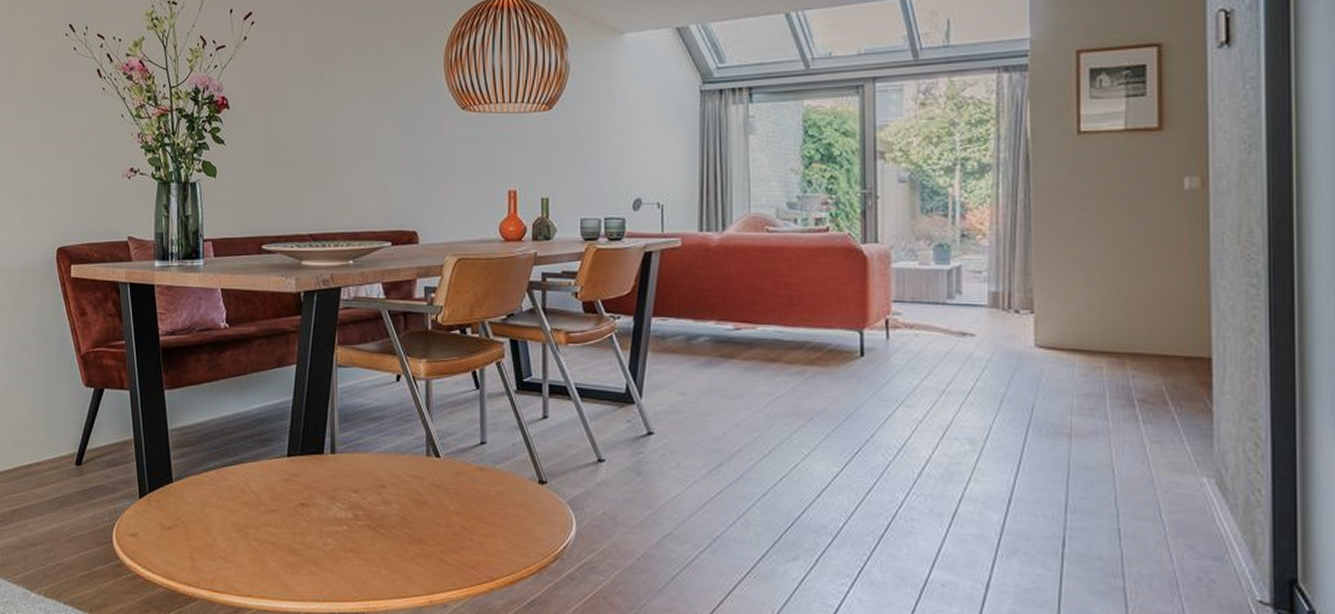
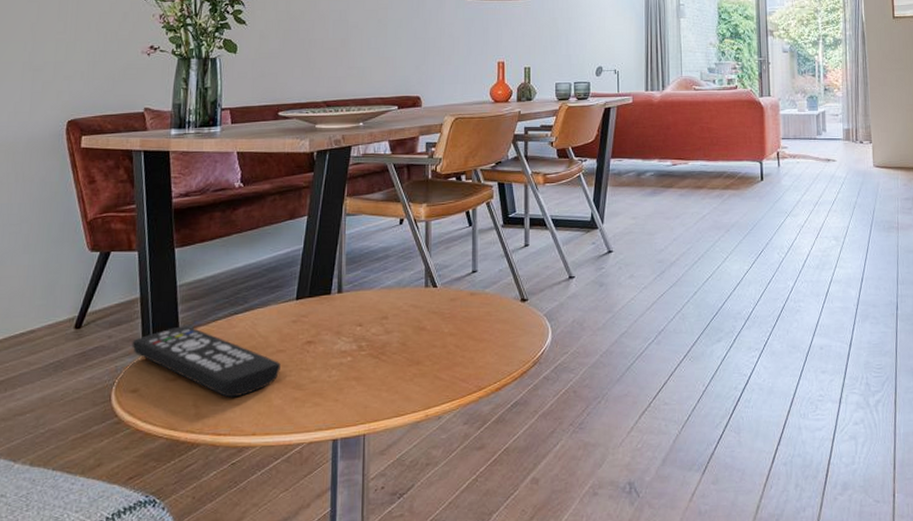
remote control: none [128,473,274,555] -> present [132,326,281,398]

